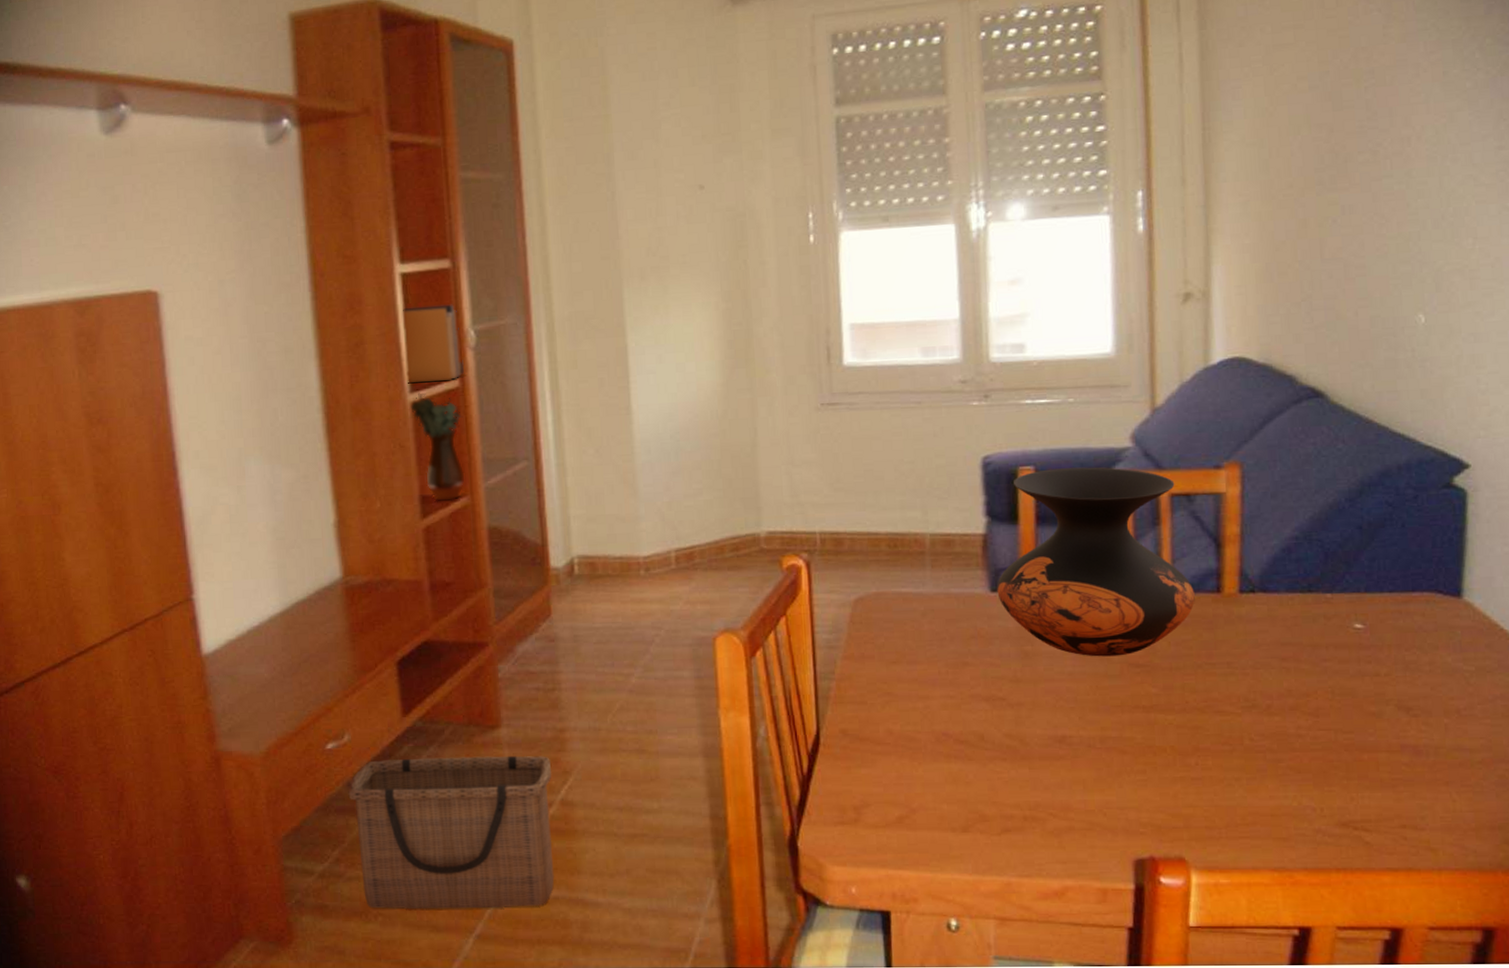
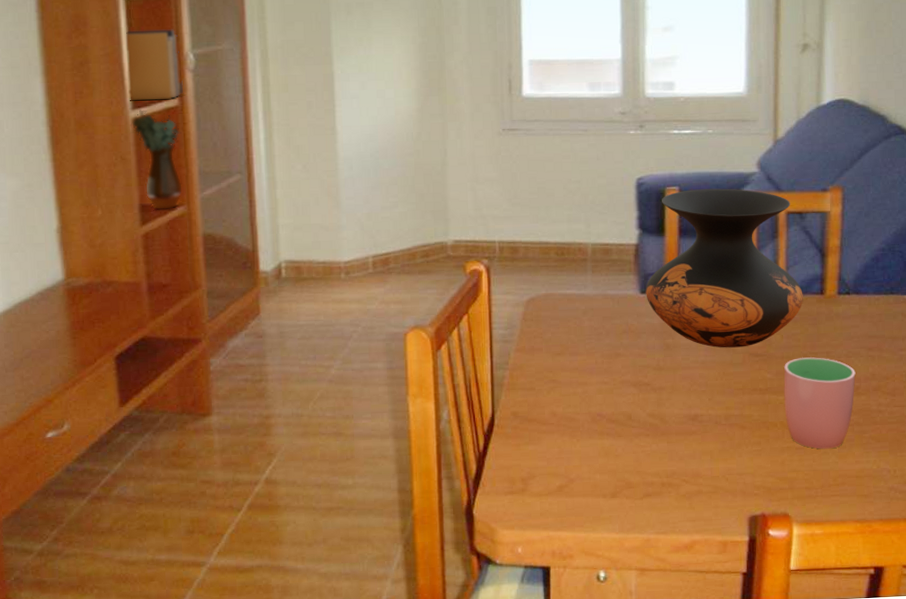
basket: present [348,755,554,910] -> none [67,440,258,582]
cup: none [1172,669,1266,781] -> present [783,357,856,449]

